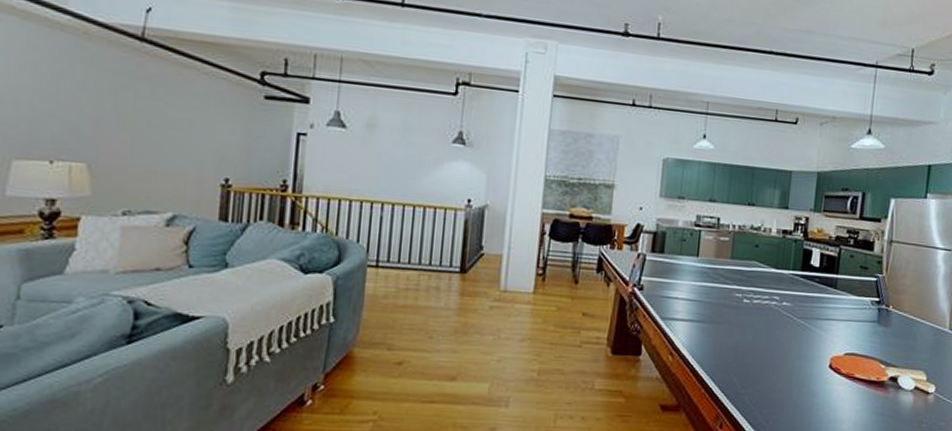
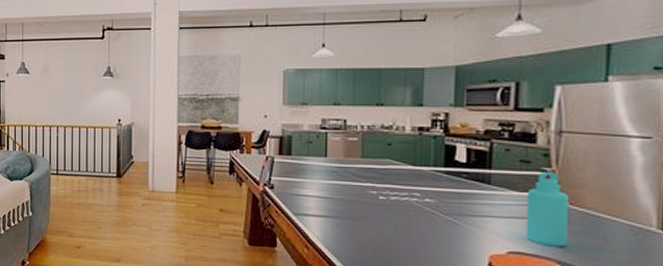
water bottle: none [859,278,893,347] -> present [525,172,570,247]

